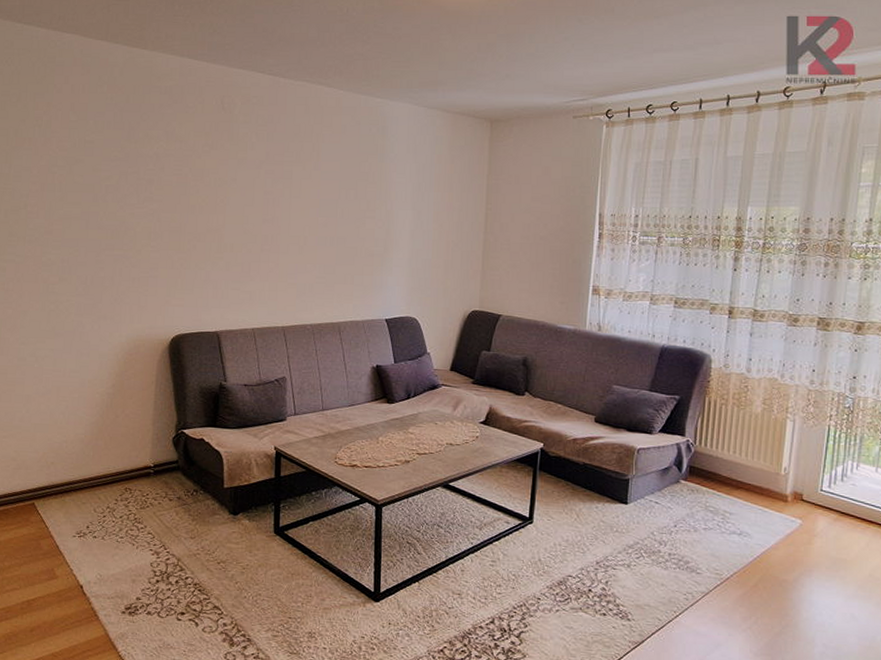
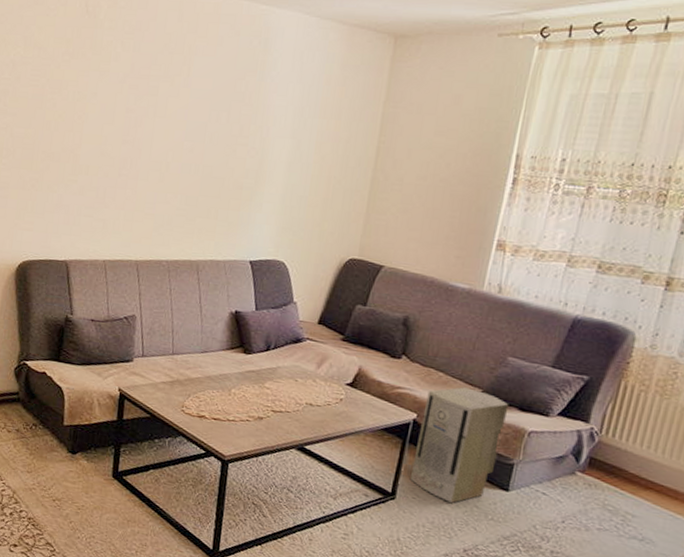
air purifier: none [543,415,619,520] -> present [409,387,509,503]

